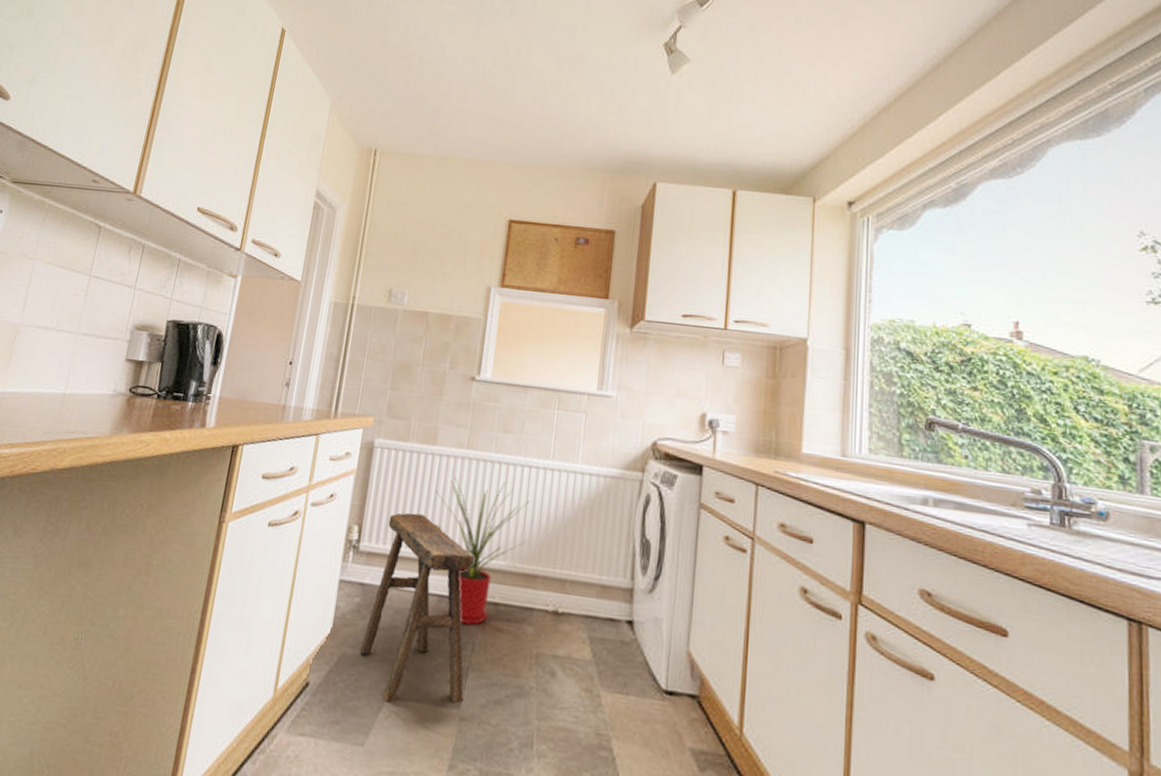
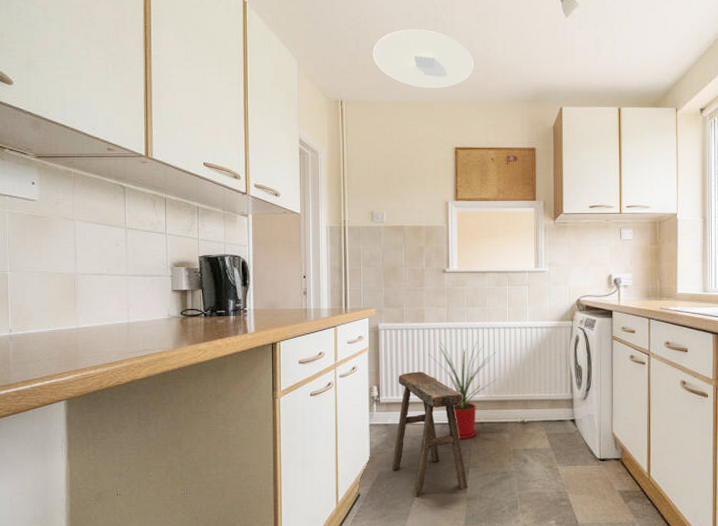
ceiling light: none [422,73,548,146] -> present [372,29,475,89]

